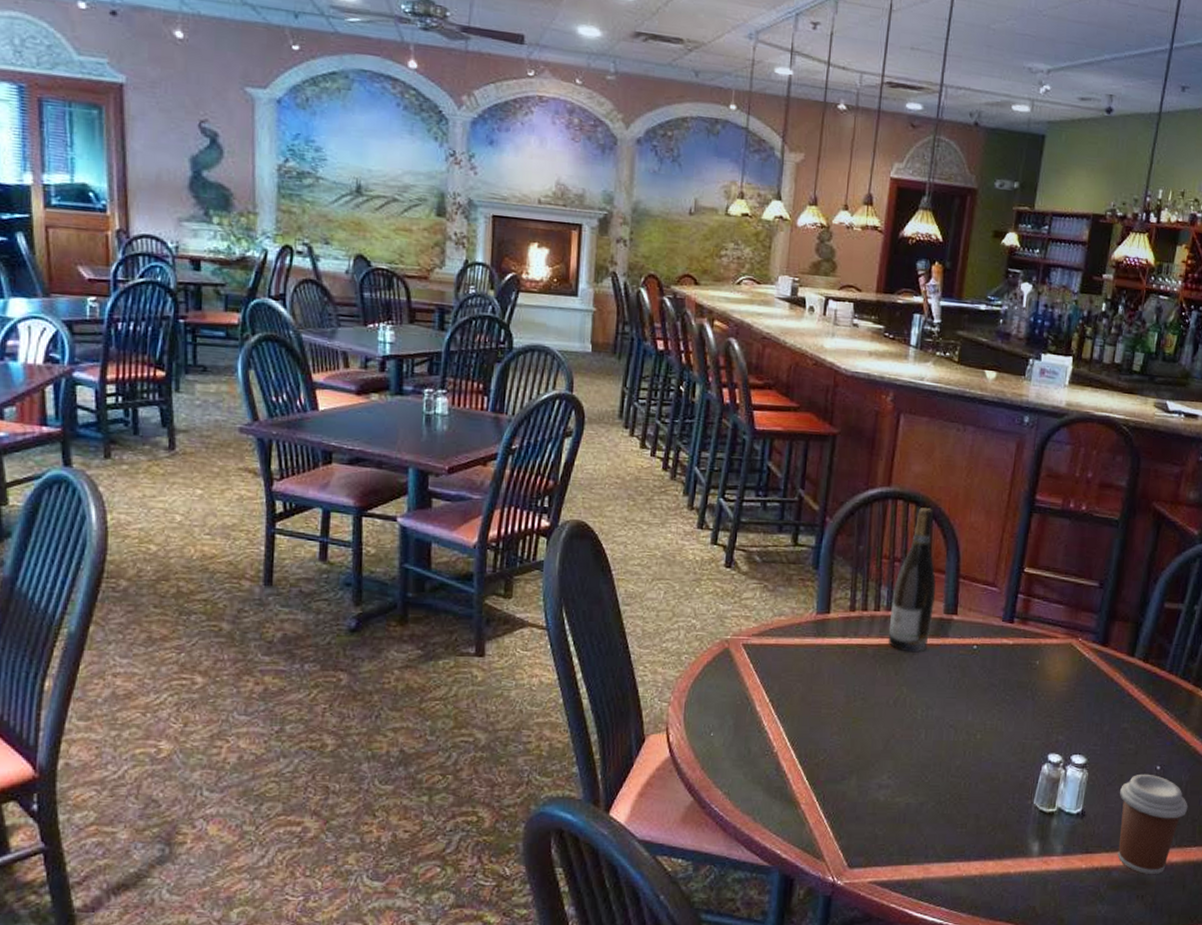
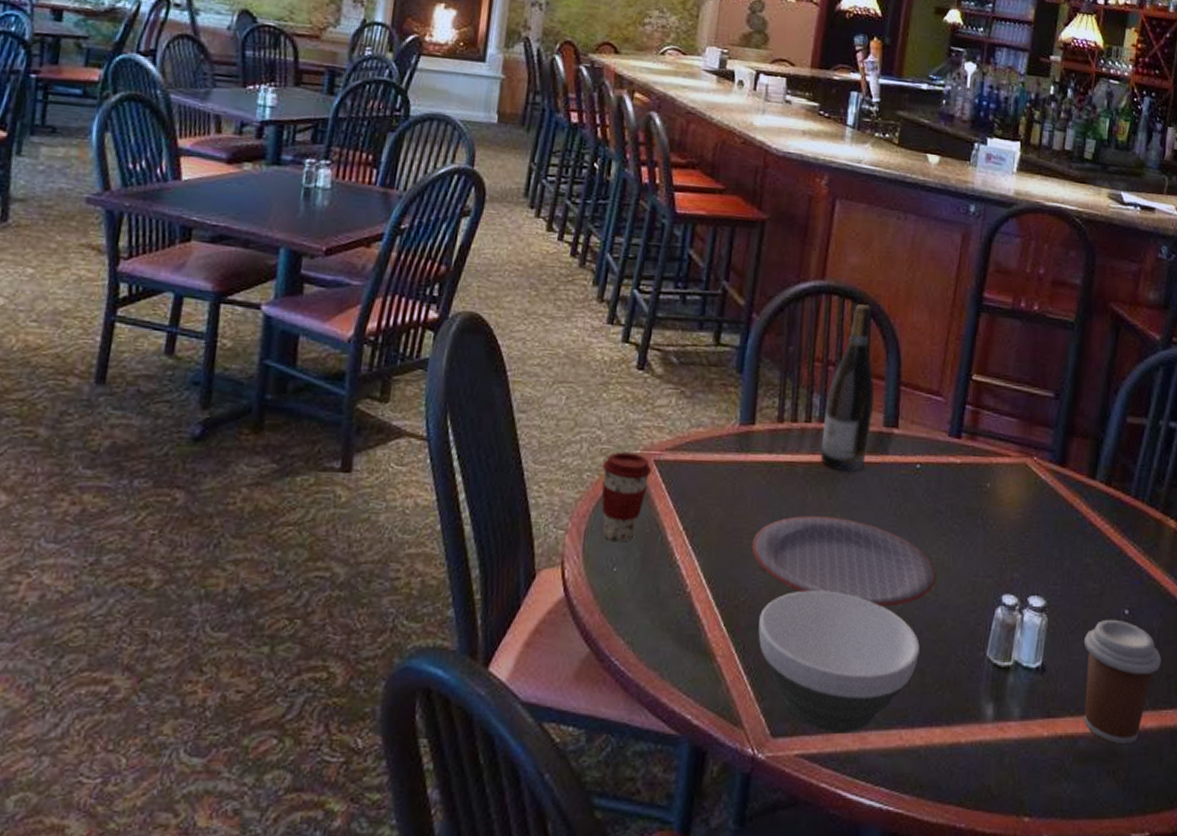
coffee cup: none [698,637,741,712] -> present [601,451,652,543]
plate: none [829,690,990,764] -> present [751,516,936,607]
bowl: none [836,751,976,864] -> present [758,590,920,732]

